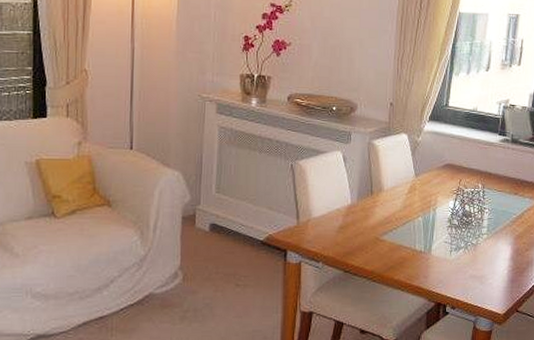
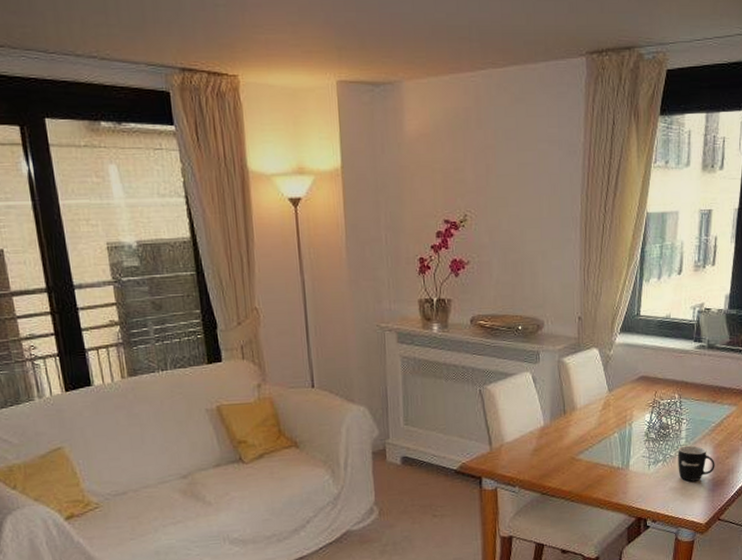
mug: none [479,235,515,271] -> present [678,445,715,482]

